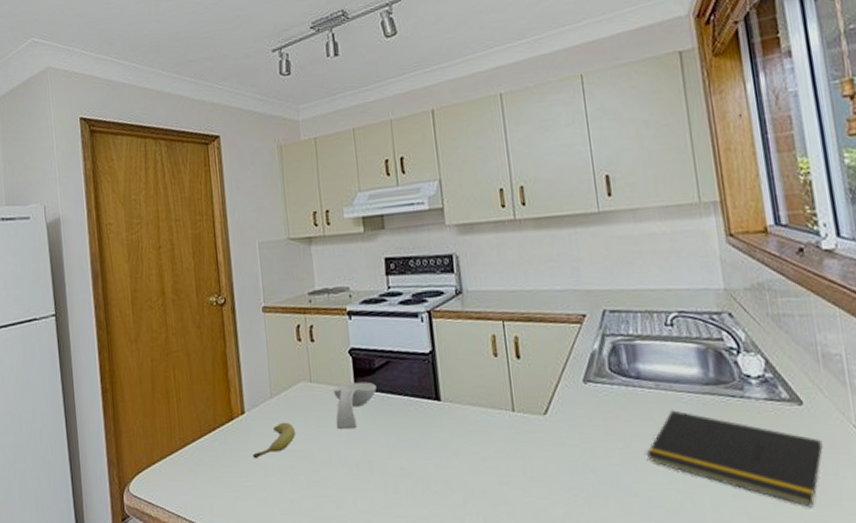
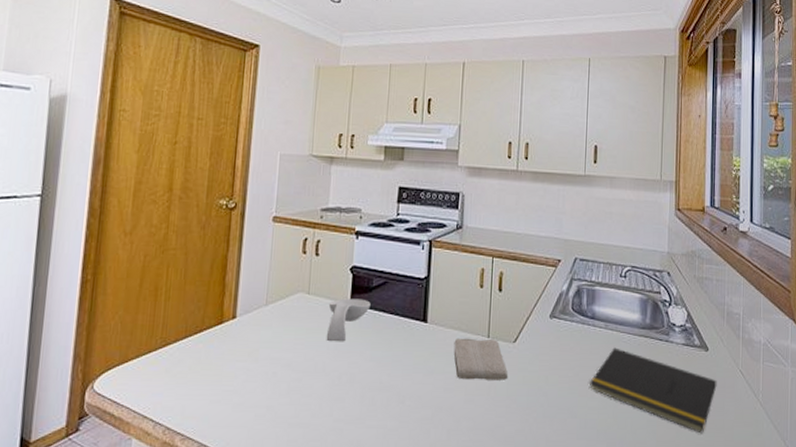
fruit: present [253,422,295,459] -> none [237,330,284,364]
washcloth: none [474,413,545,460] -> present [453,338,509,380]

